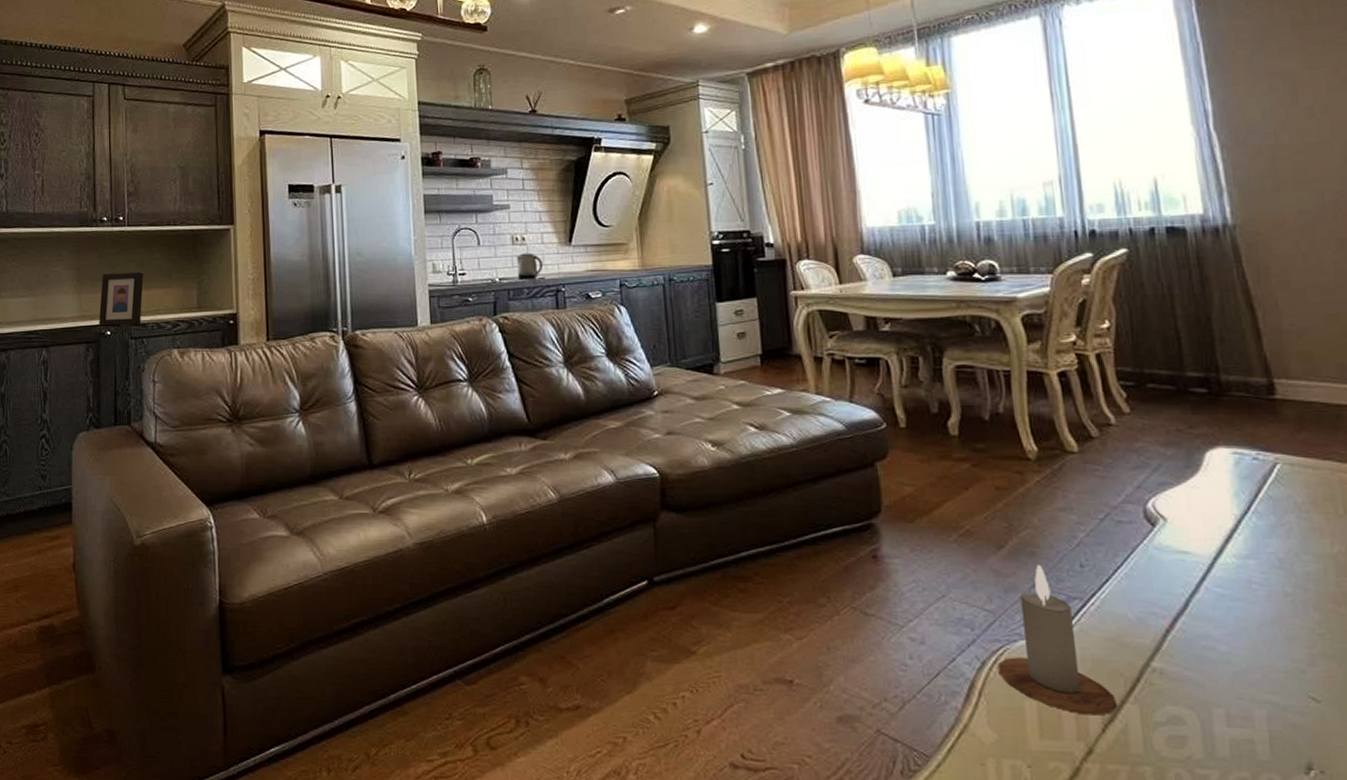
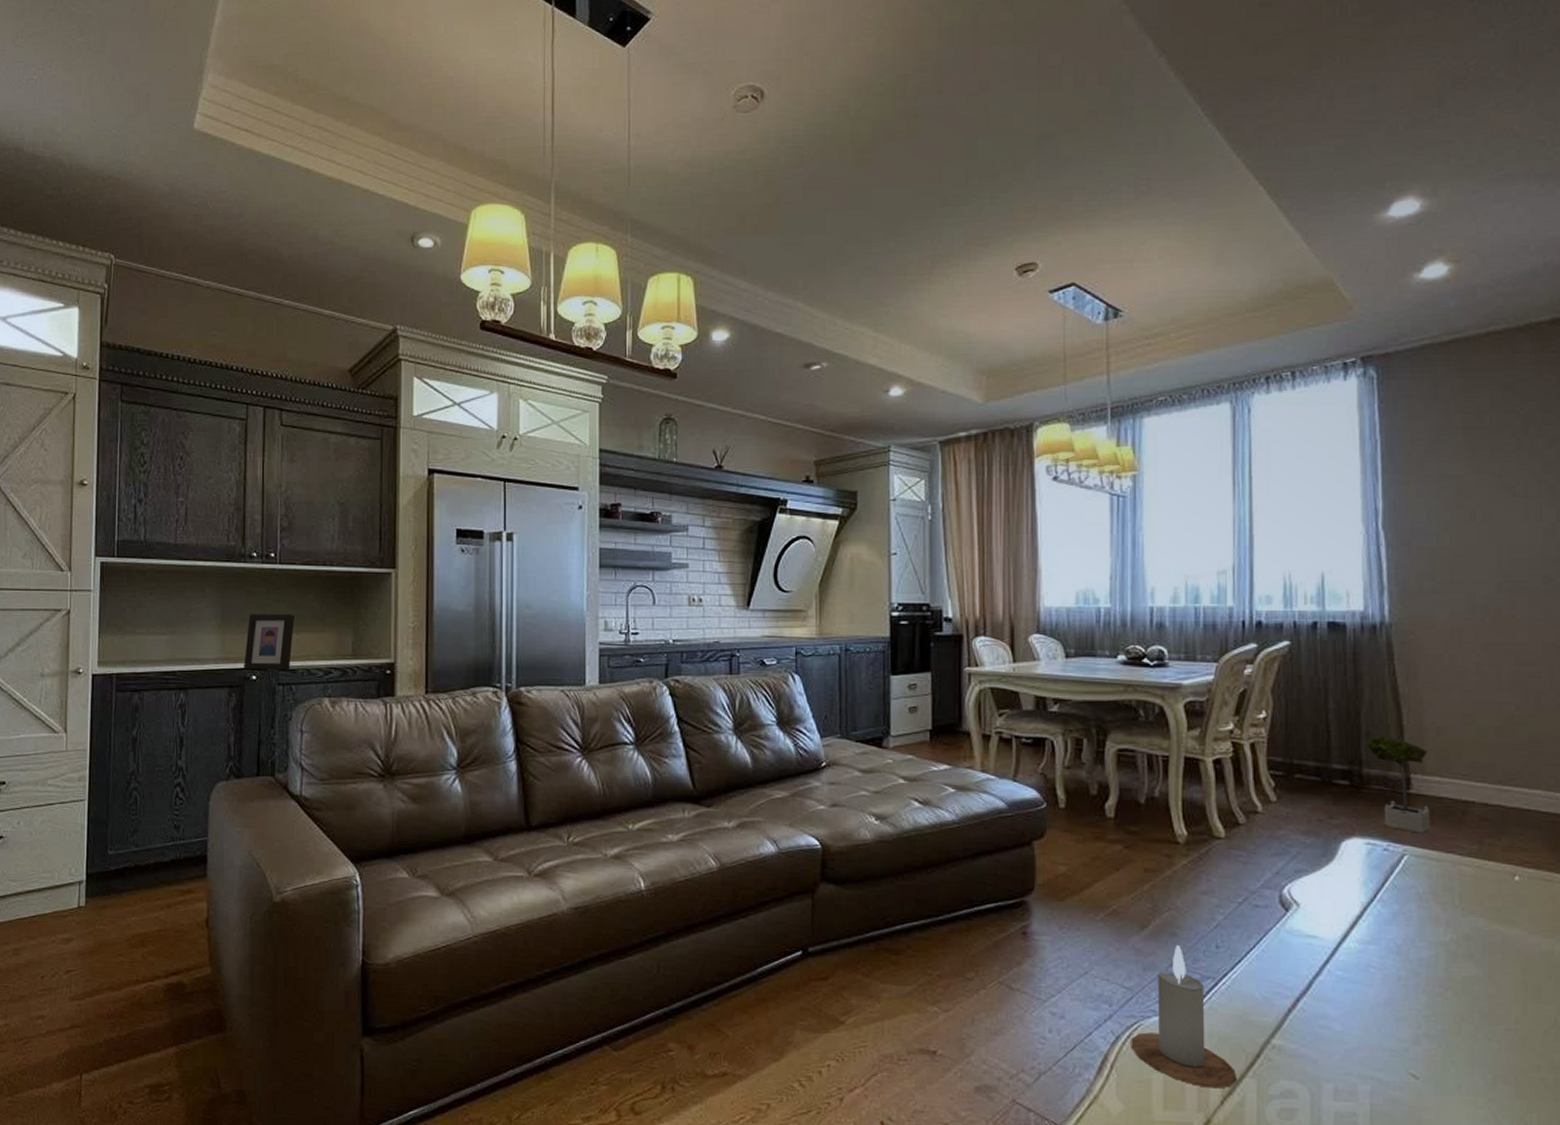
kettle: present [516,253,544,281] -> none [691,615,719,644]
potted tree: none [1223,340,1303,440] -> present [1368,736,1431,834]

